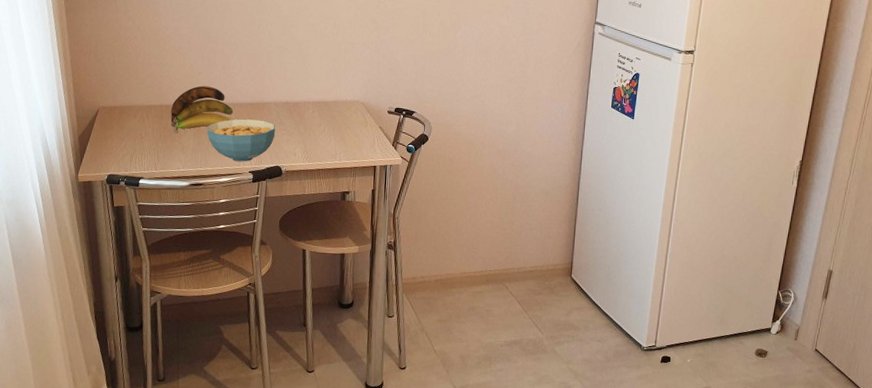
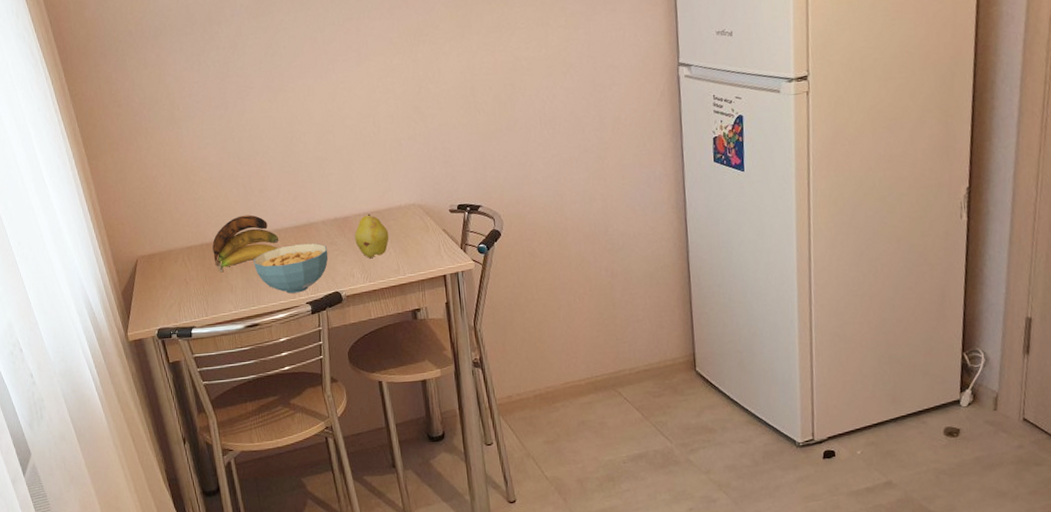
fruit: none [301,103,332,141] -> present [354,213,389,258]

